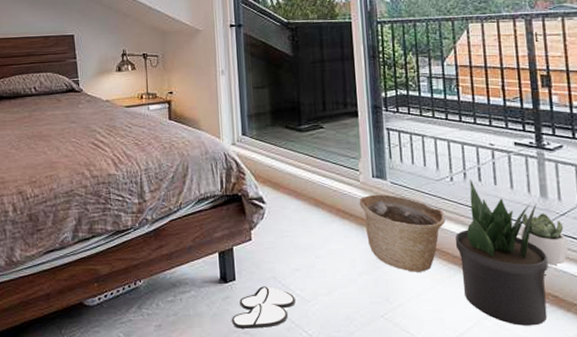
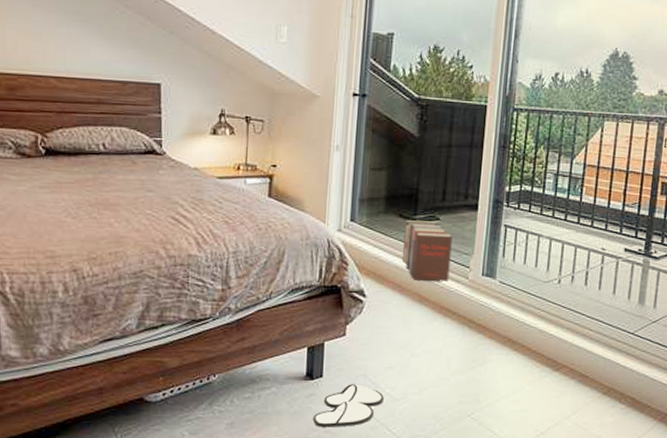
books: none [292,130,341,186] -> present [401,220,452,283]
basket: present [359,194,445,272] -> none [464,293,547,373]
planter: present [454,180,548,326] -> none [551,283,634,426]
succulent plant: present [520,213,569,265] -> none [613,319,654,369]

